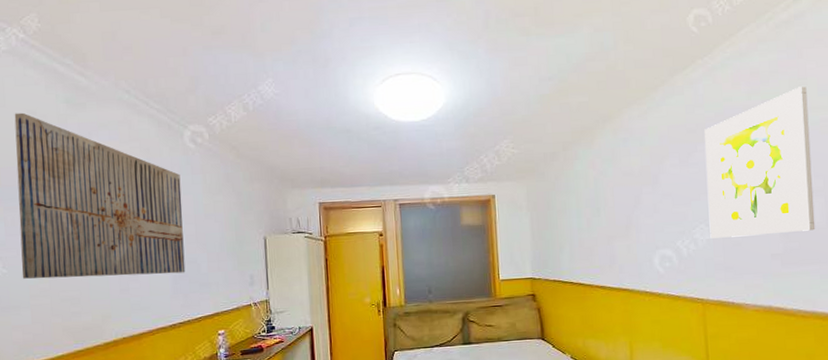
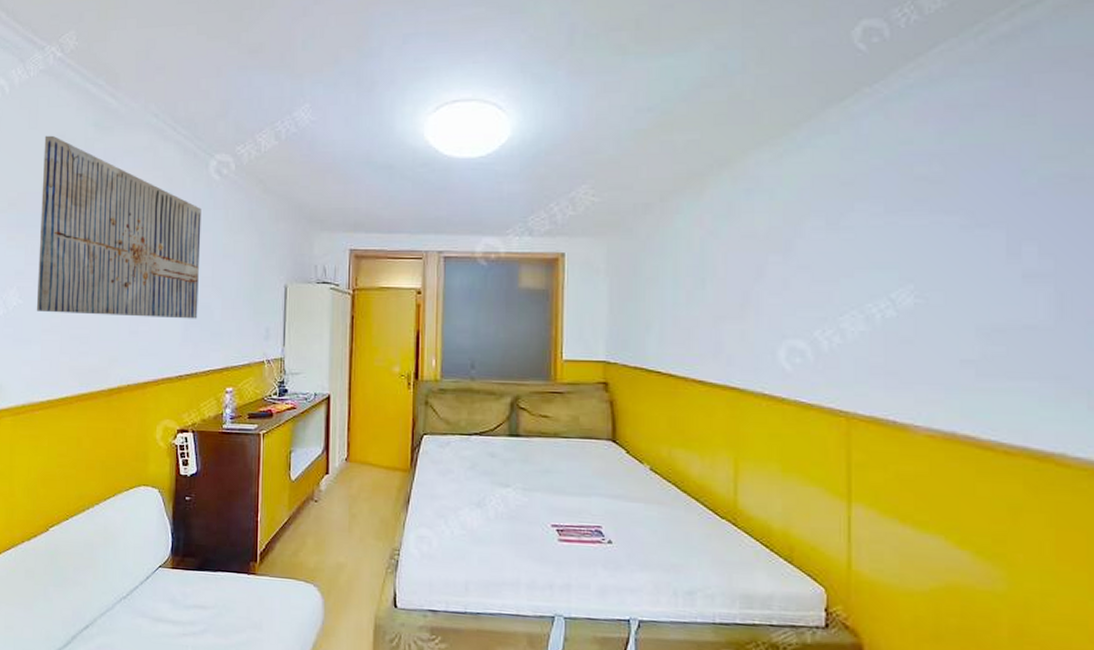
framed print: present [704,86,816,239] -> none [865,126,1036,332]

